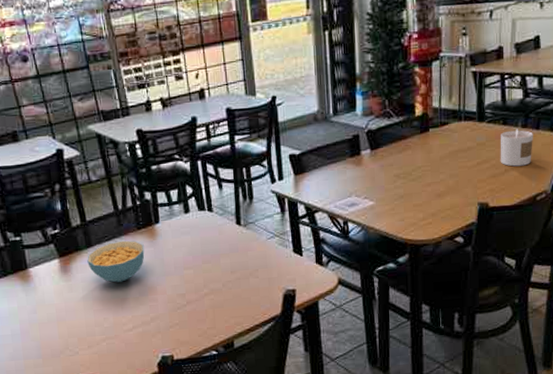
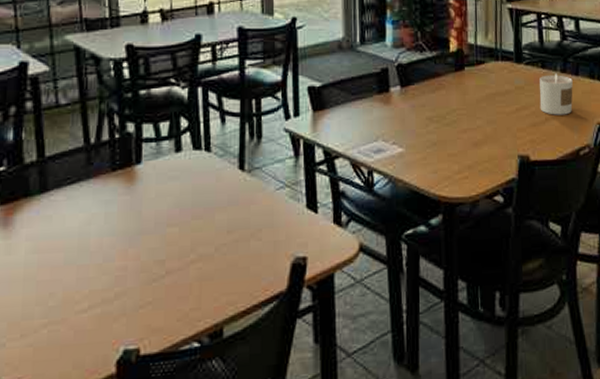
cereal bowl: present [87,240,145,283] -> none [38,184,118,243]

